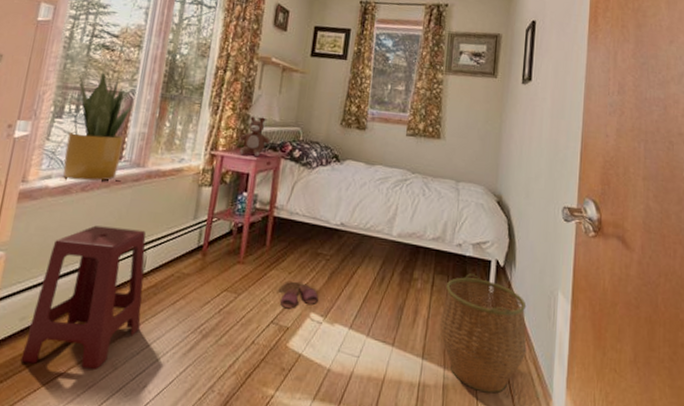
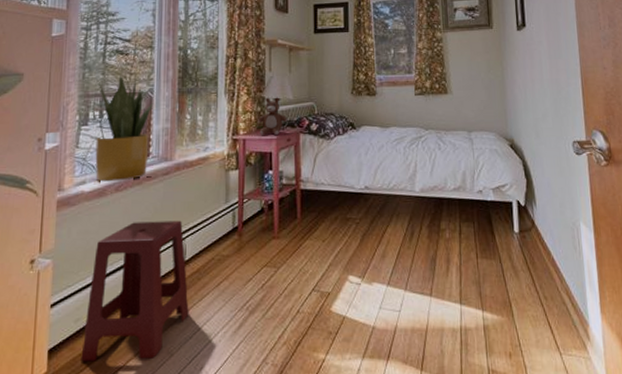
slippers: present [280,284,319,309] -> none [319,250,354,275]
basket: present [439,273,527,394] -> none [472,217,558,328]

